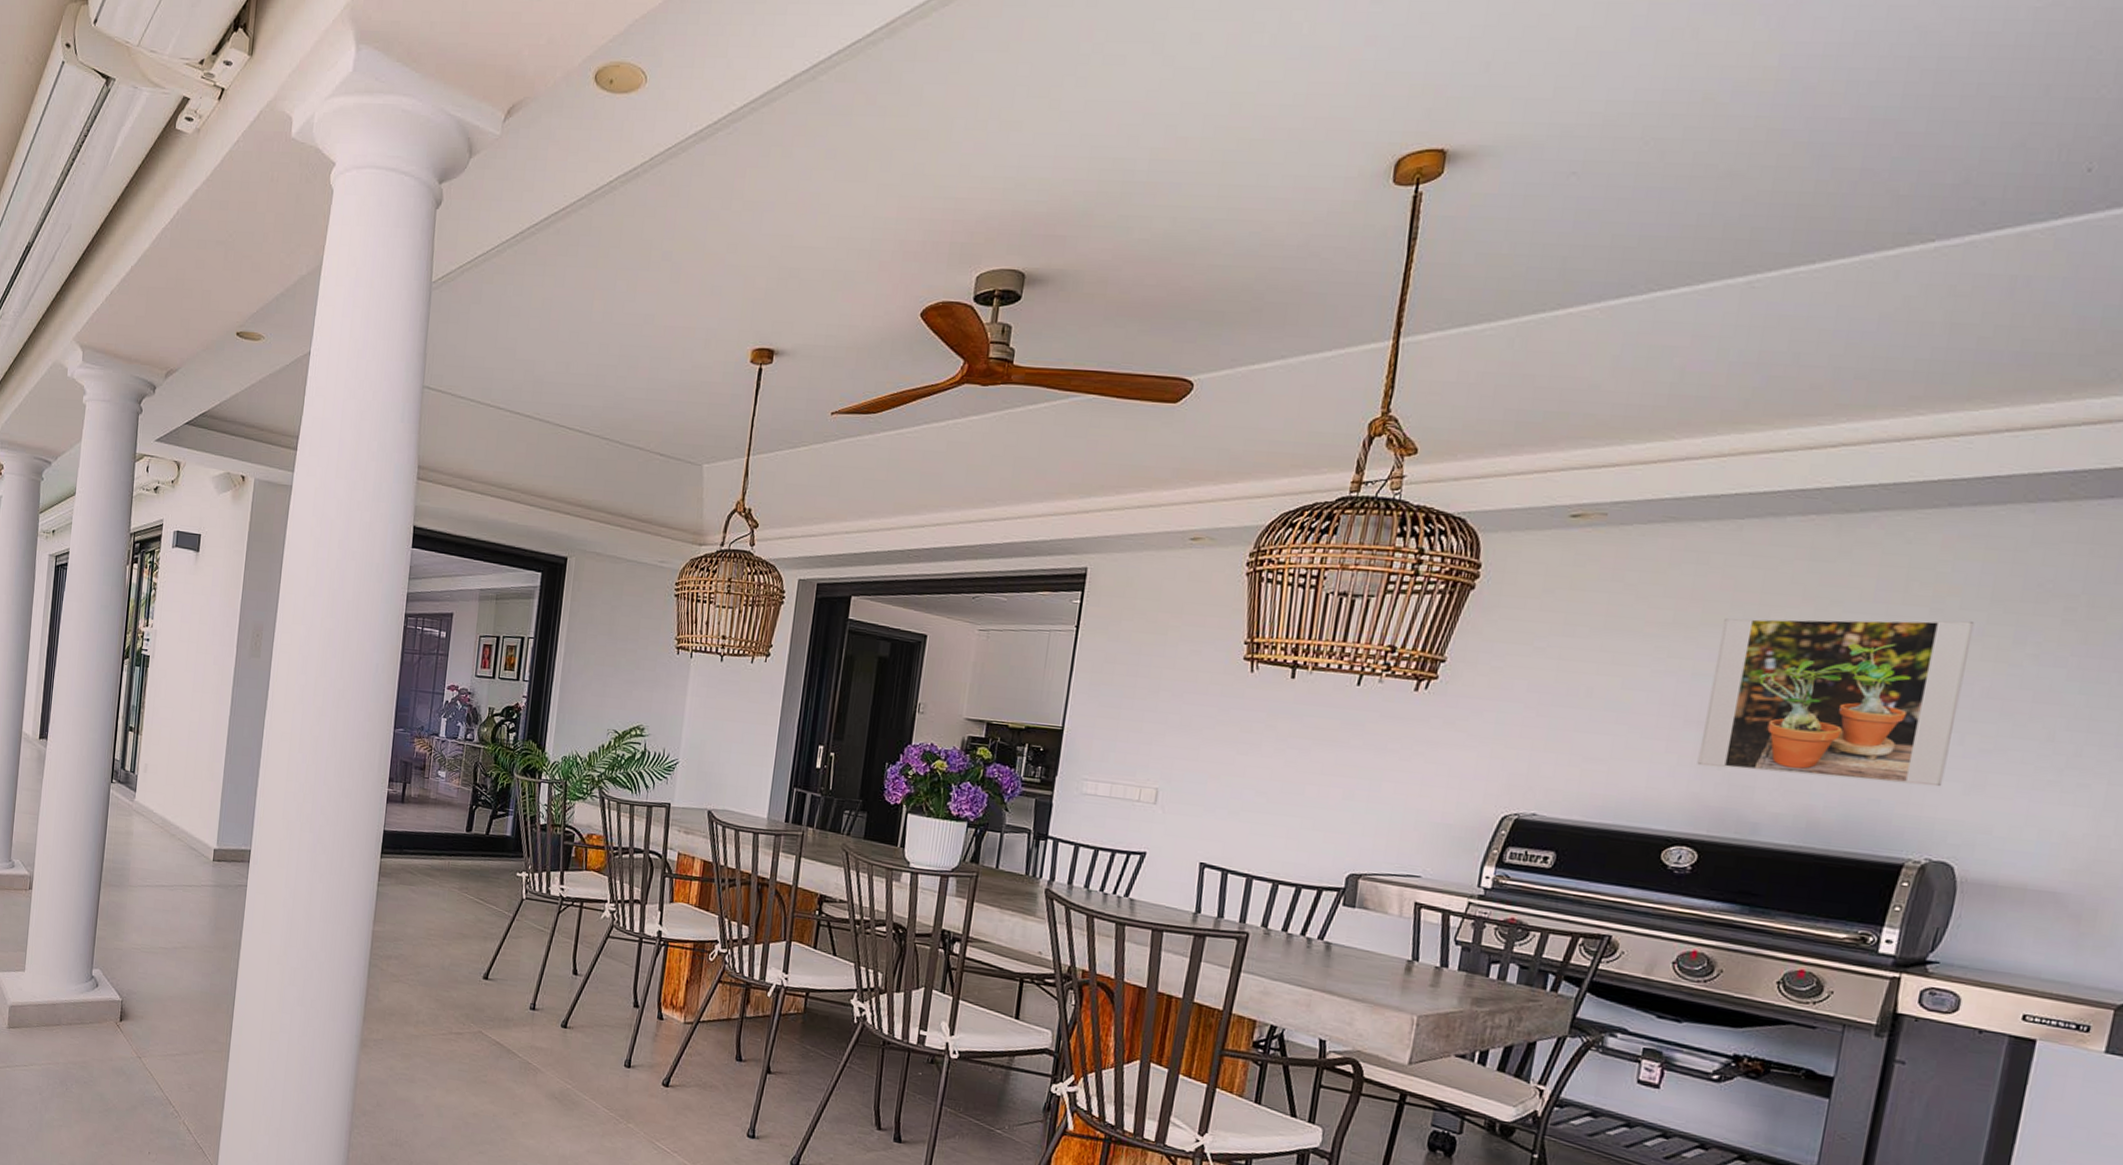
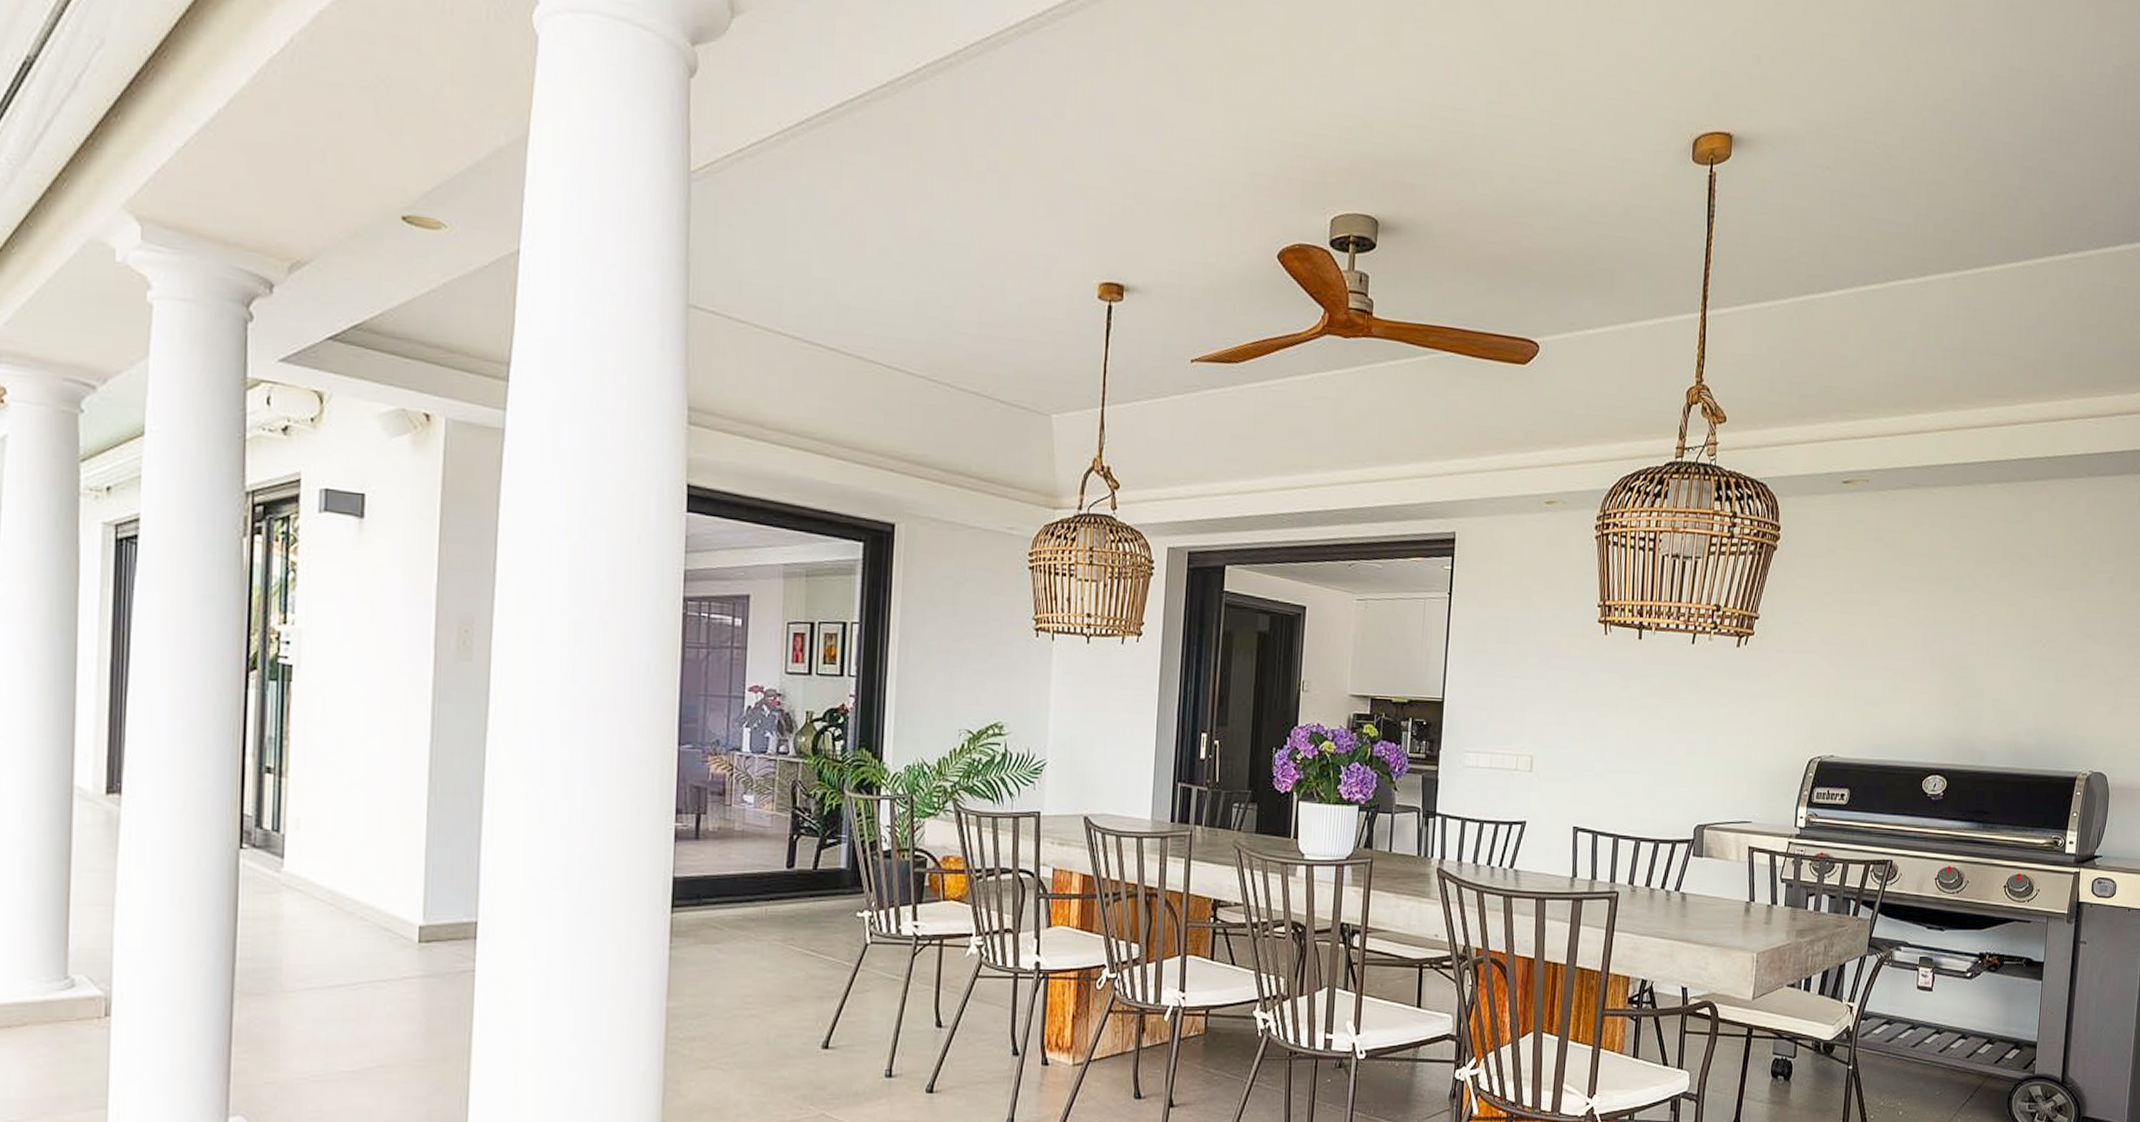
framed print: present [1697,618,1975,787] -> none [1942,571,2108,710]

